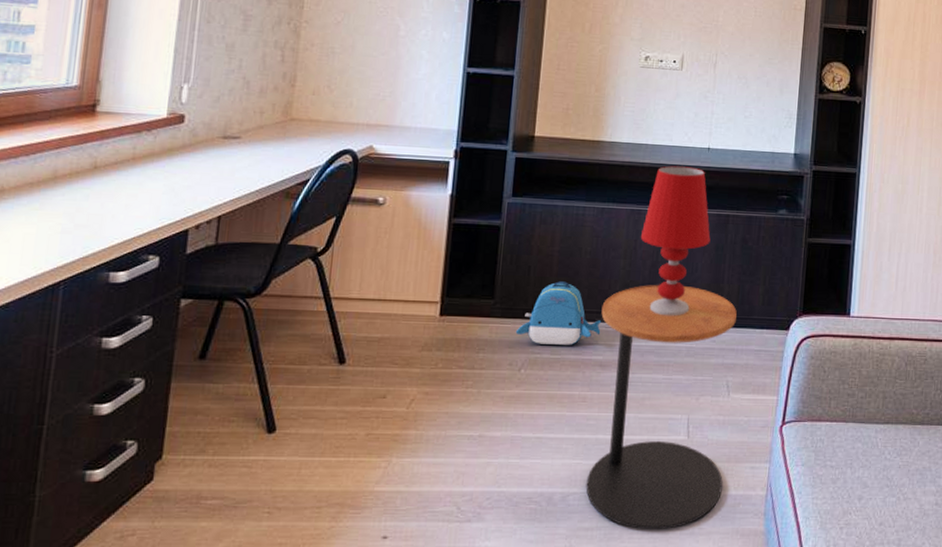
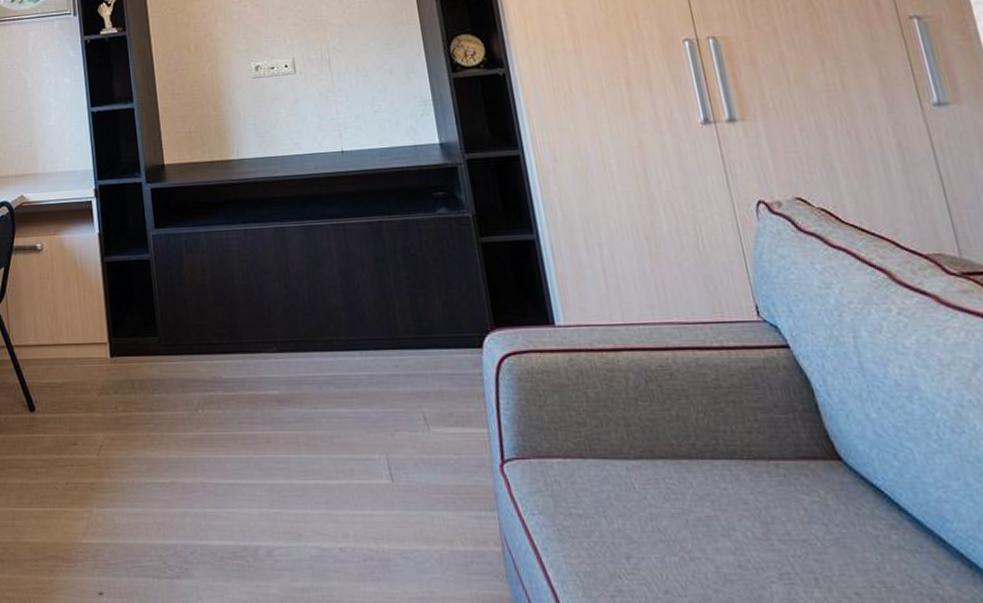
backpack: present [515,281,602,345] -> none [185,311,271,381]
side table: present [585,284,737,530] -> none [266,306,448,593]
table lamp: present [640,165,711,316] -> none [290,174,367,341]

